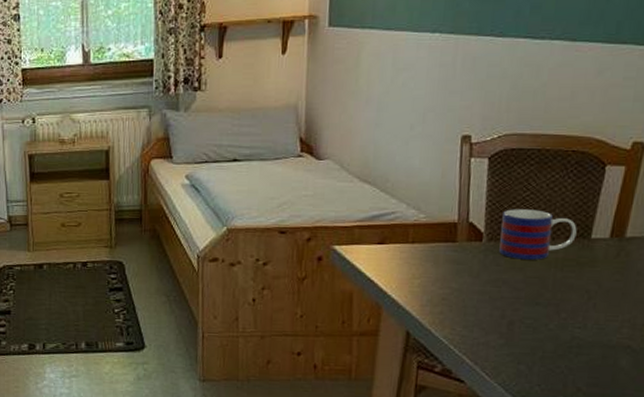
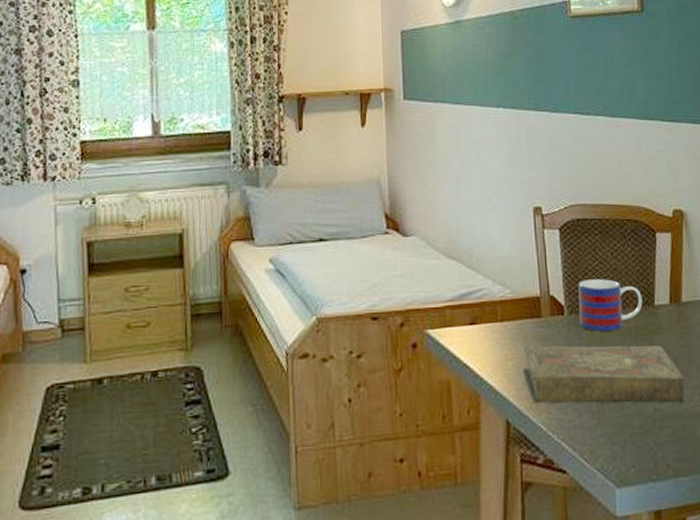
book: none [429,267,615,334] -> present [523,345,685,404]

